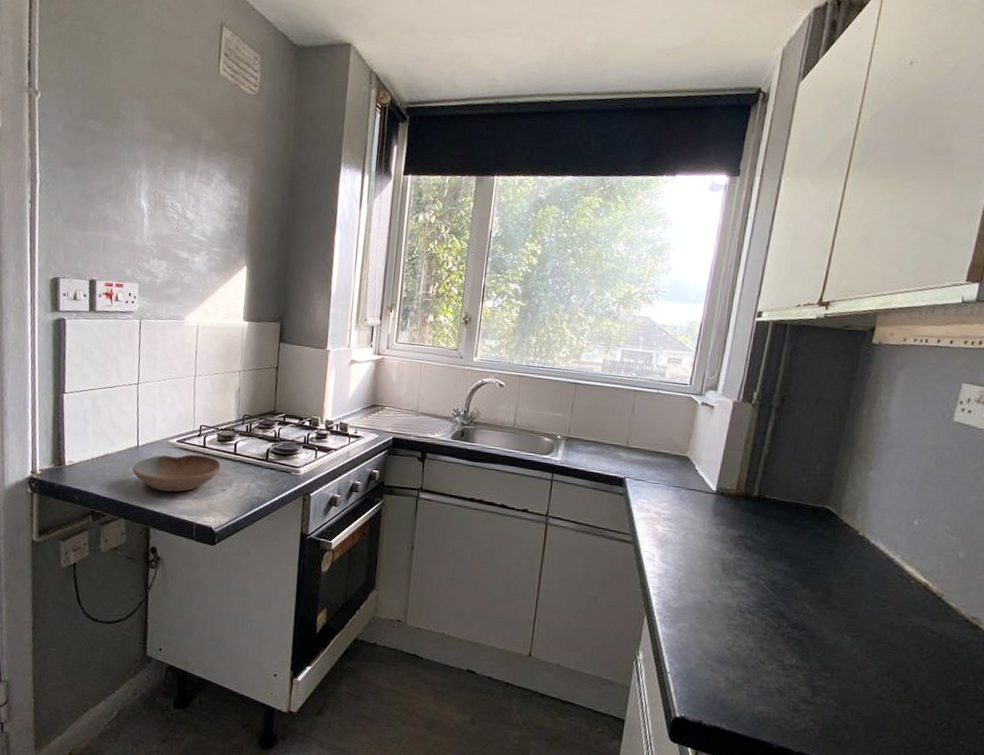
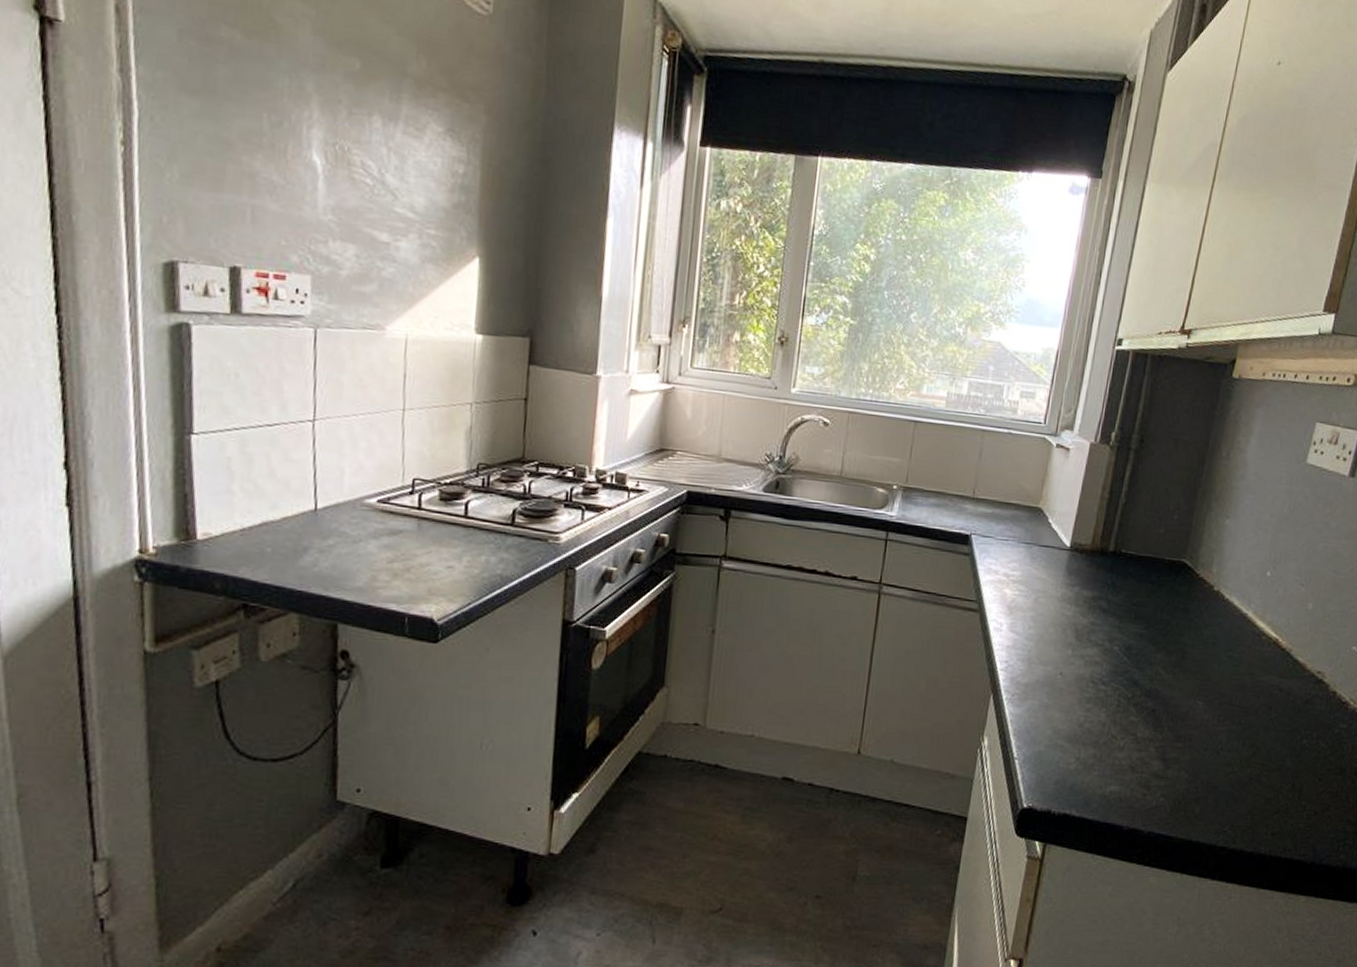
bowl: present [132,454,222,492] -> none [308,519,447,573]

